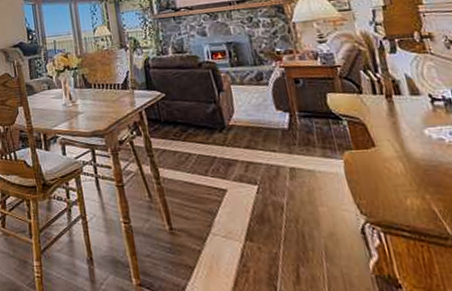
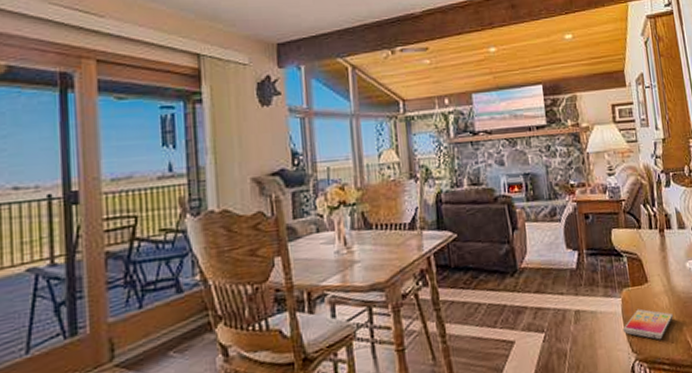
smartphone: none [347,172,411,205] -> present [622,309,673,340]

